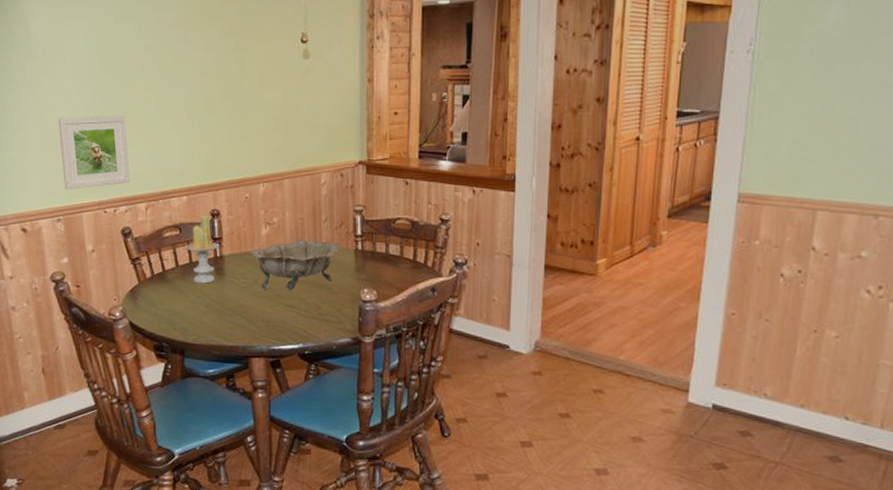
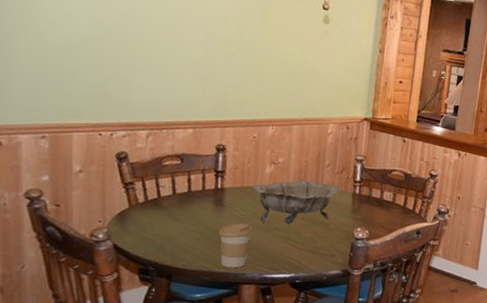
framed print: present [58,115,130,190] -> none [54,36,135,110]
candle: present [185,215,220,284] -> none [184,148,222,213]
coffee cup: none [223,292,255,341] -> present [219,223,253,268]

